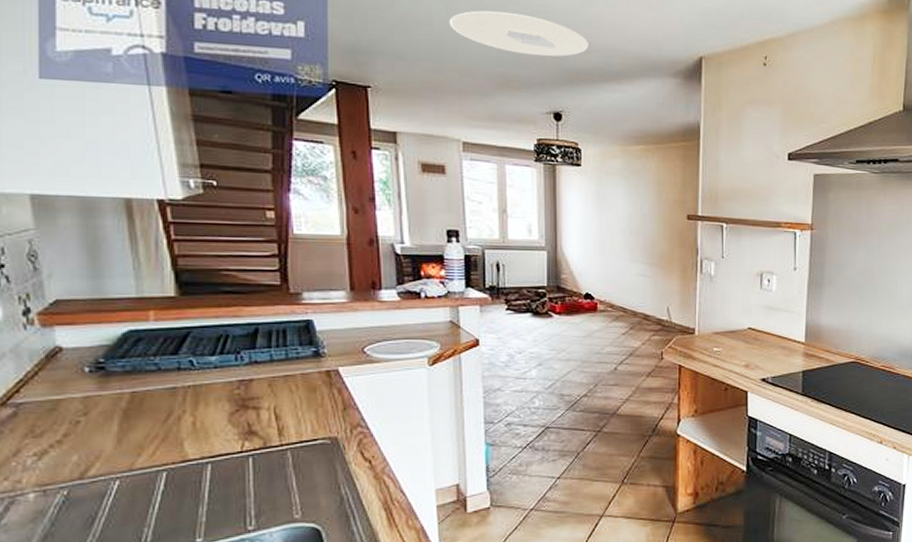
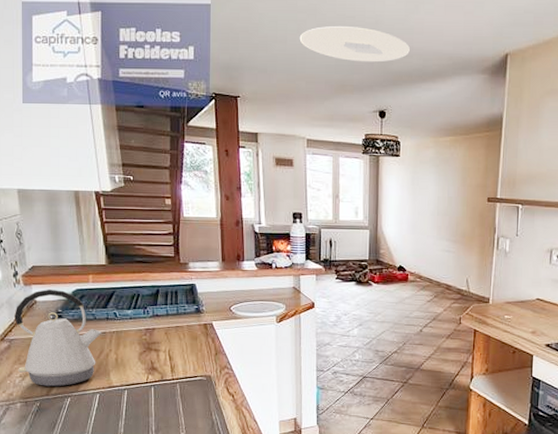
kettle: none [25,330,170,467] -> present [15,288,102,387]

